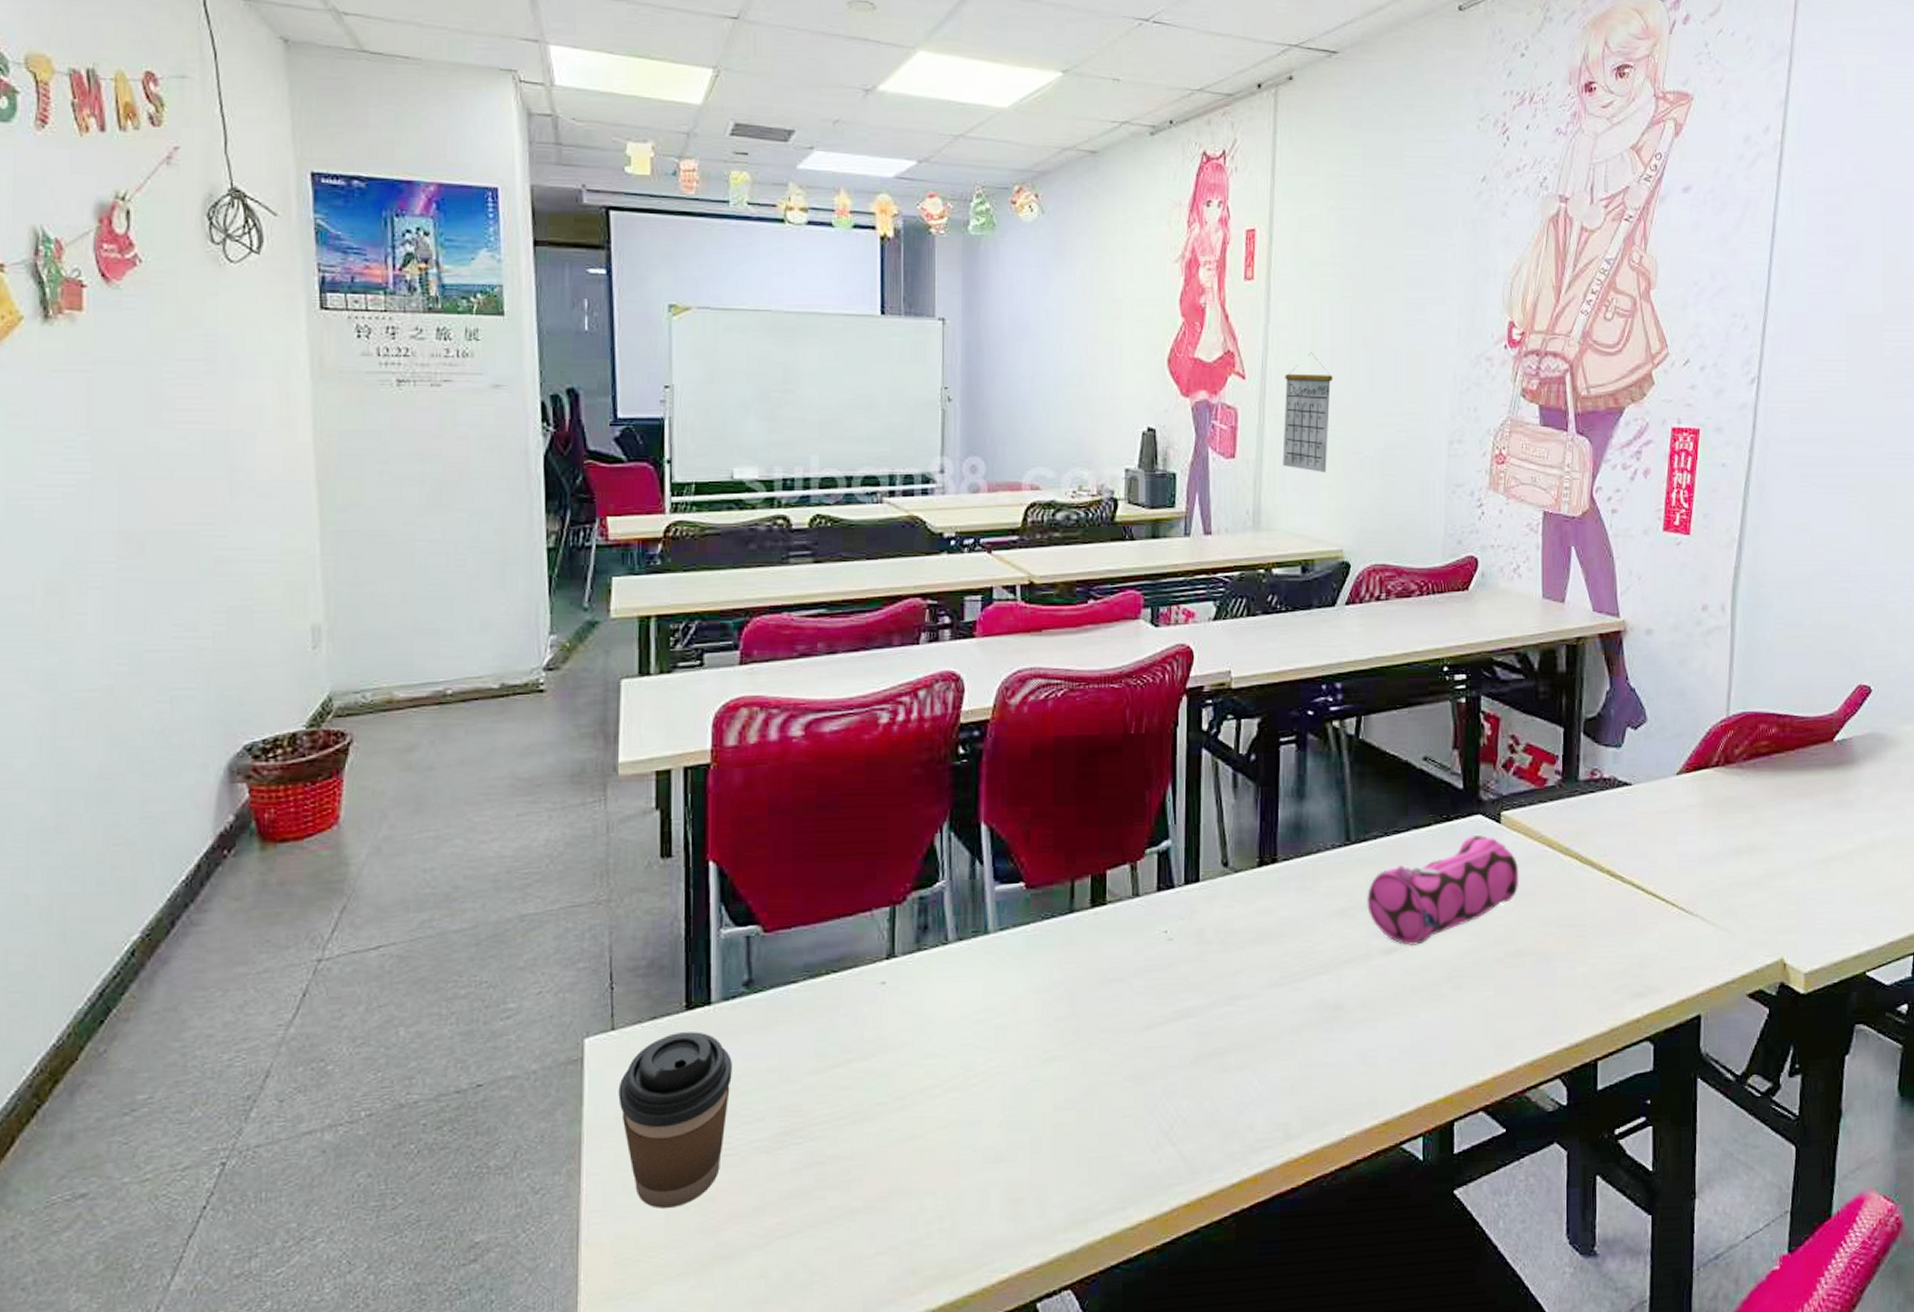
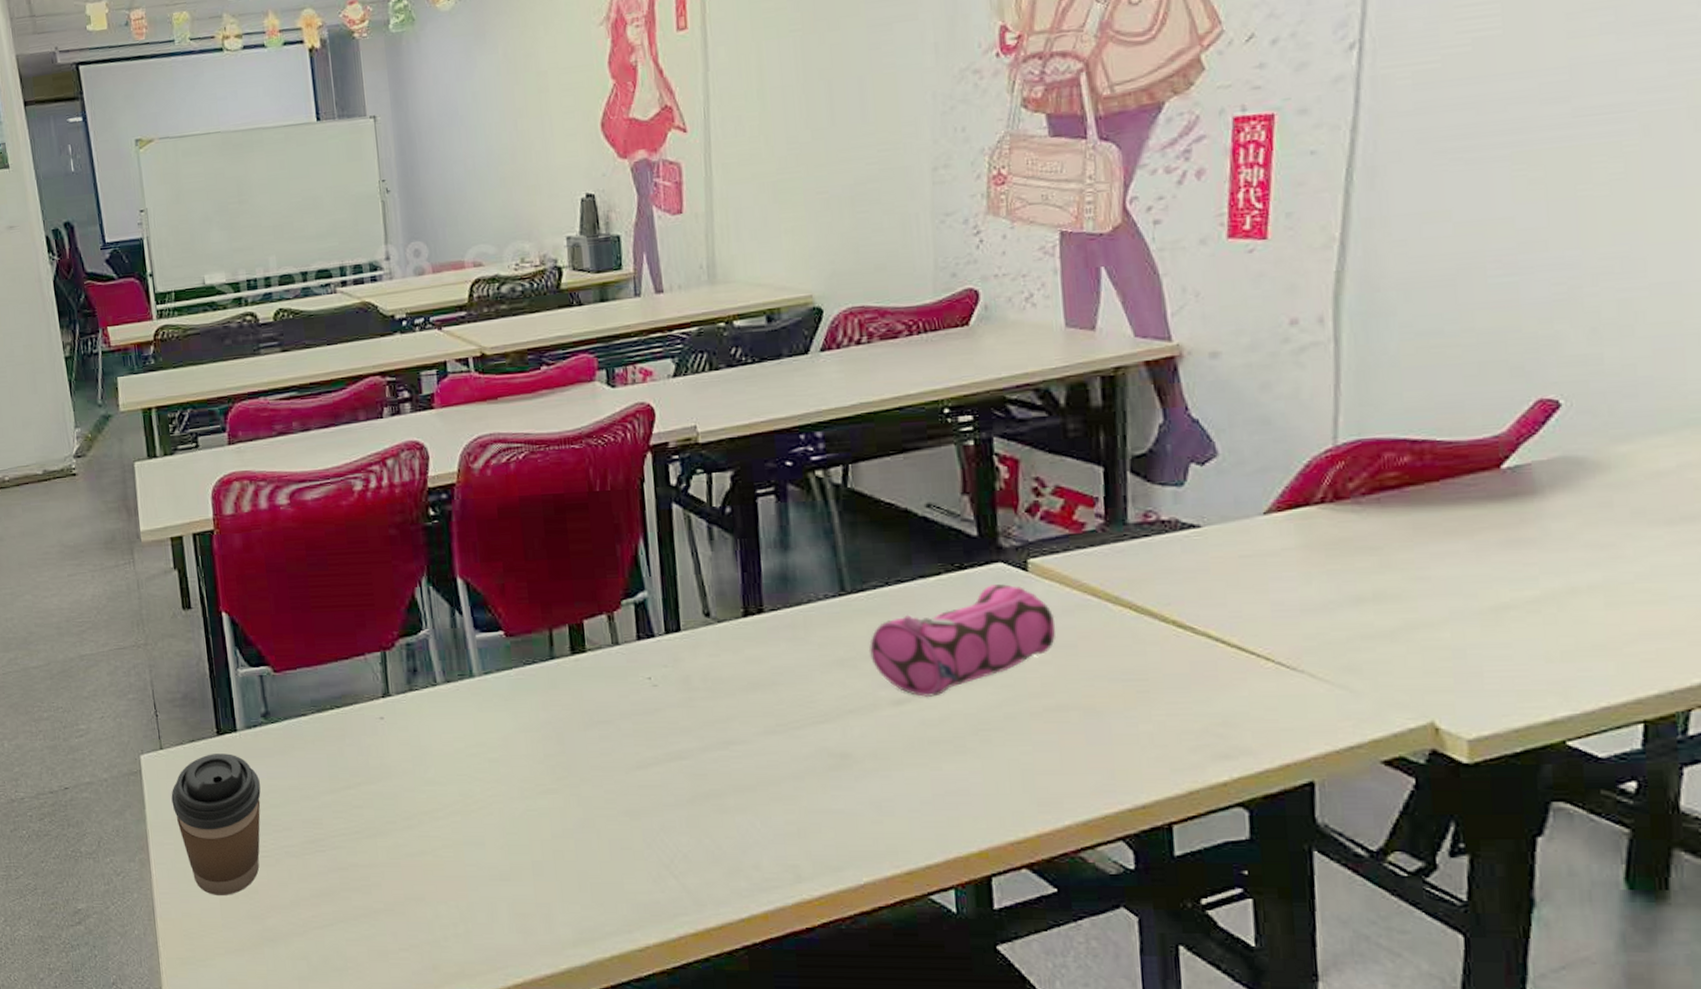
calendar: present [1282,352,1333,472] -> none [731,94,787,218]

